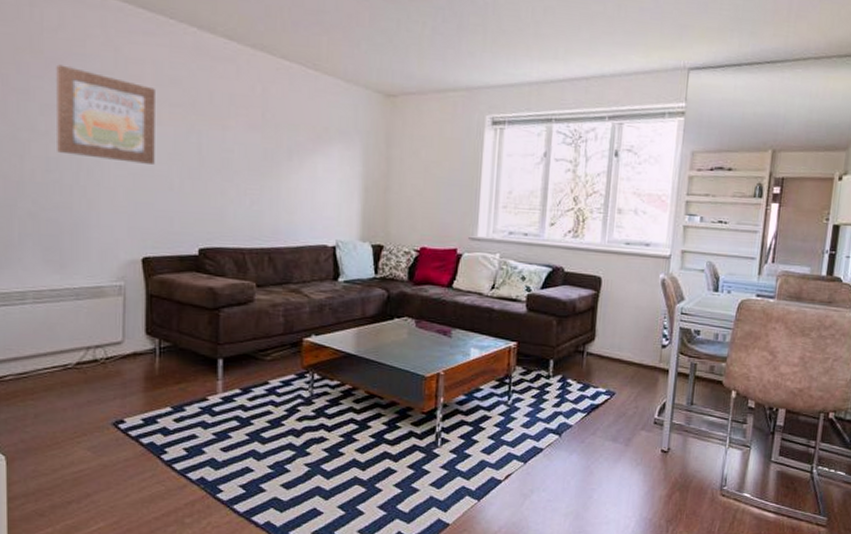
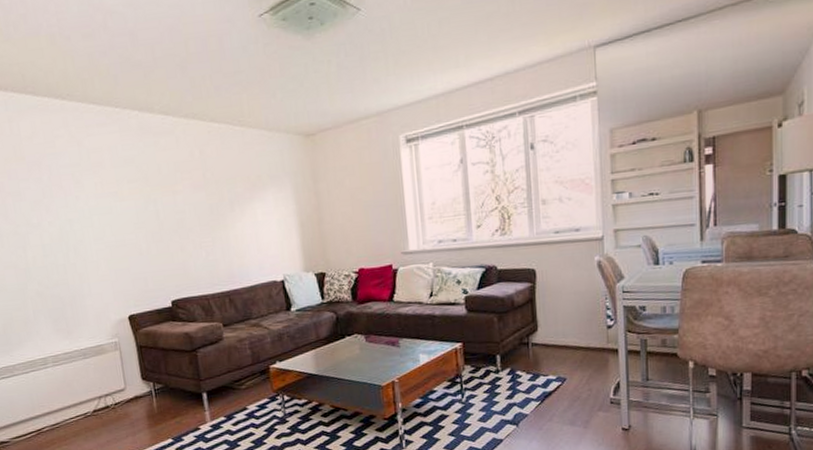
wall art: present [56,64,155,164] -> none [37,165,125,240]

